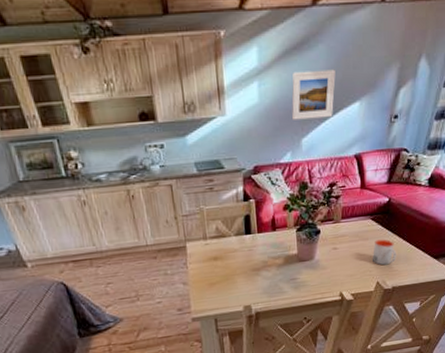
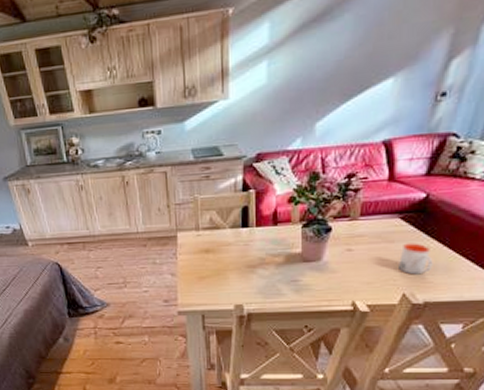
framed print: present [291,69,336,120] -> none [304,41,364,102]

